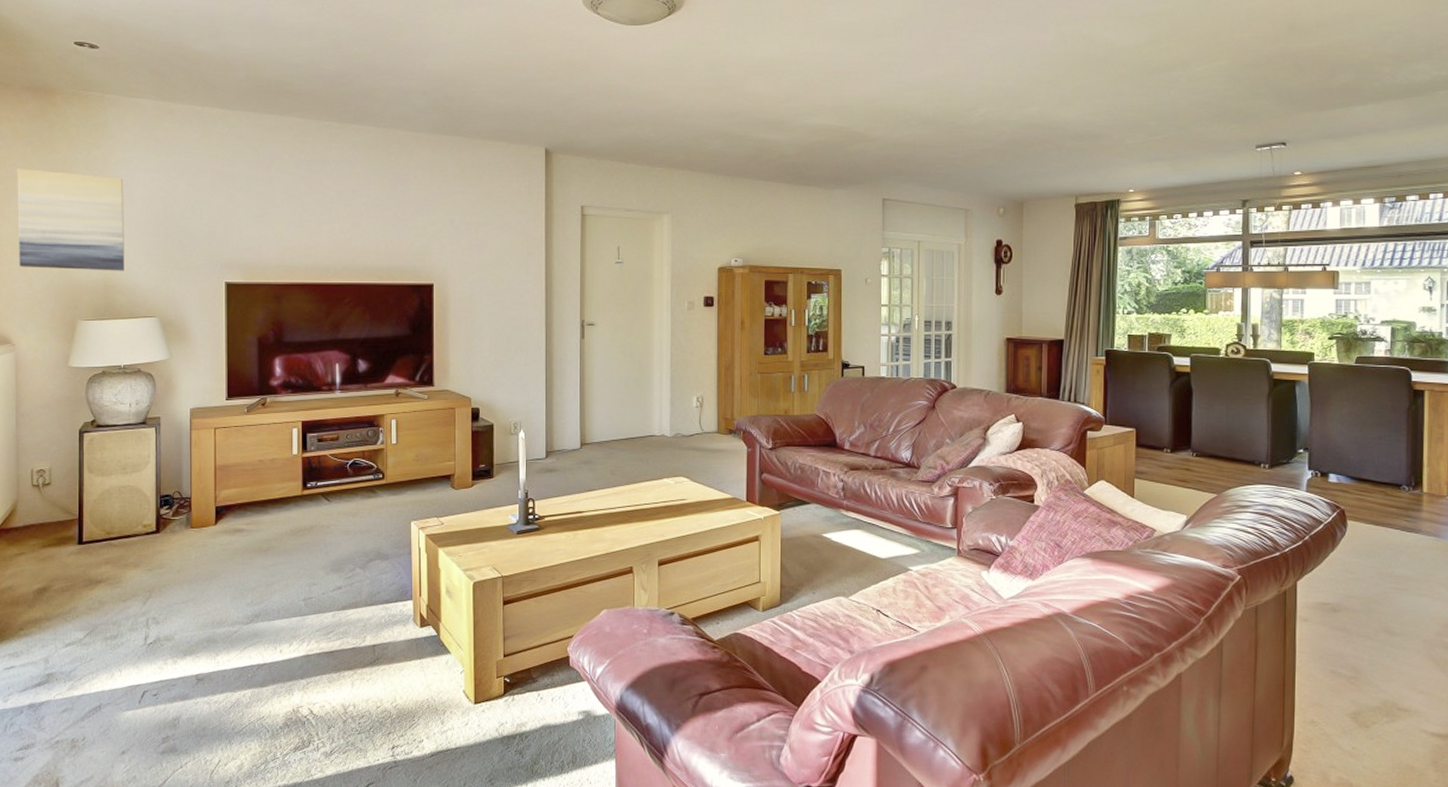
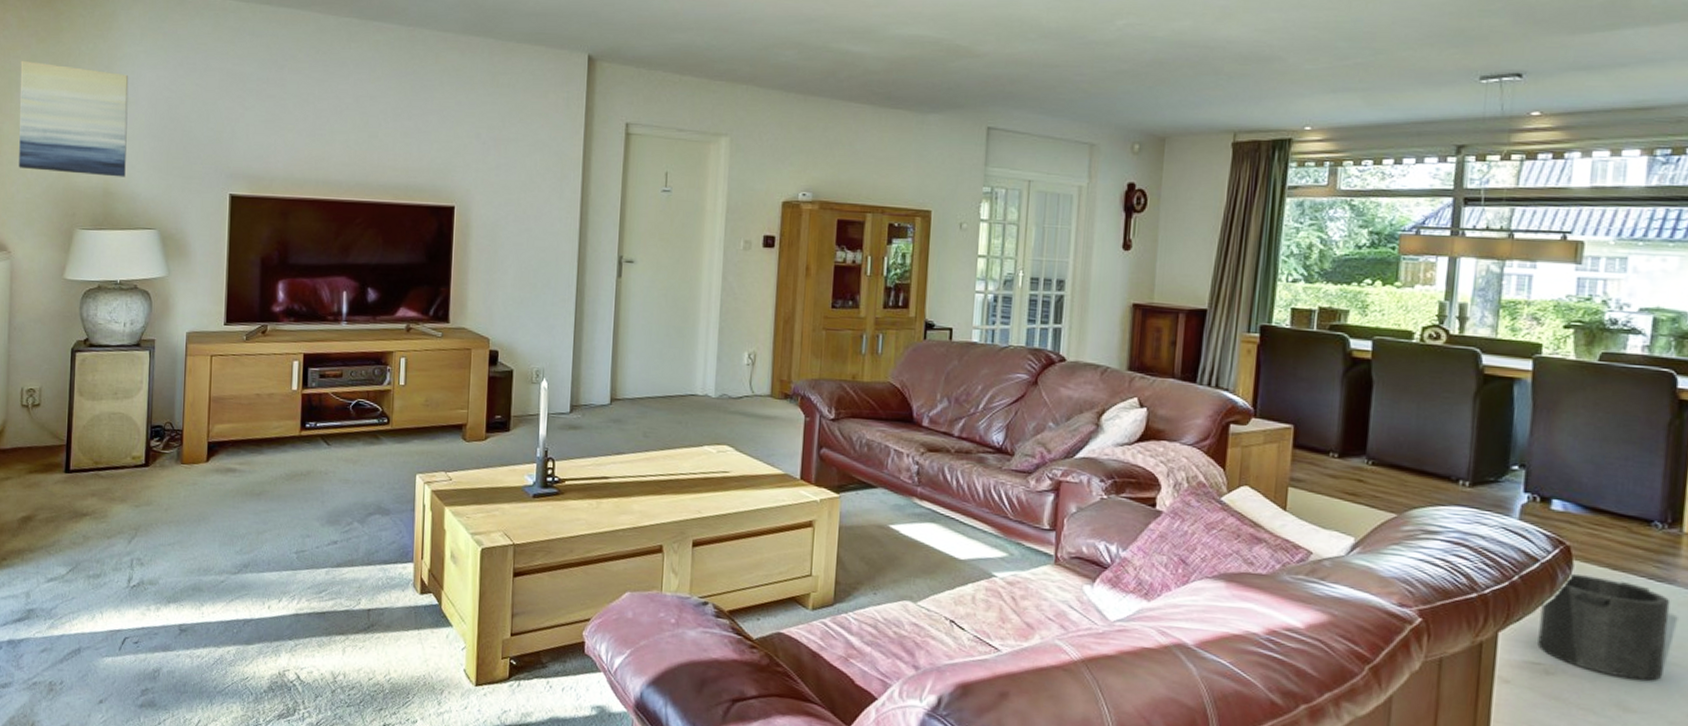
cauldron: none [1326,530,1418,610] -> present [1537,572,1671,681]

